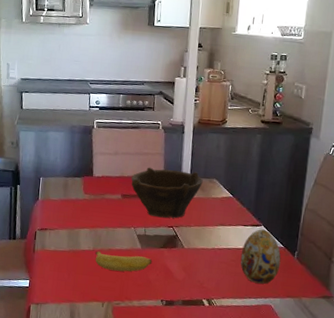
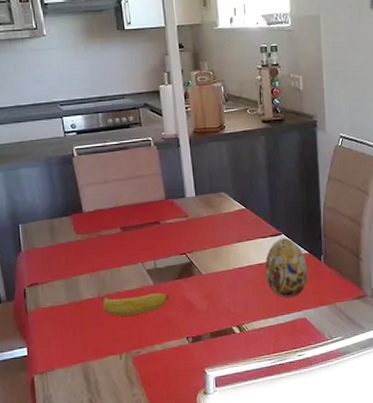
bowl: present [131,167,203,218] -> none [128,188,210,246]

